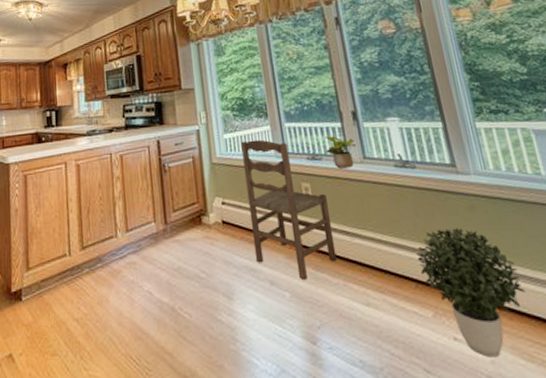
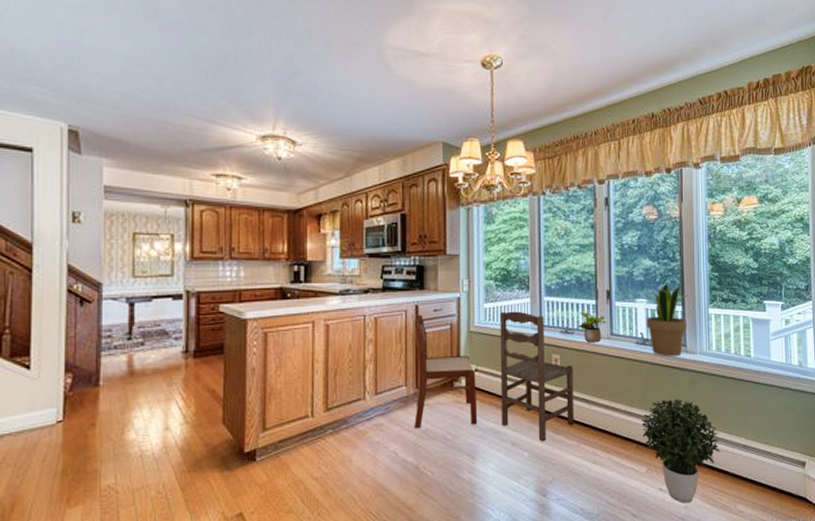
dining chair: none [157,149,231,266] -> present [414,314,478,428]
potted plant: none [401,97,454,181] -> present [646,282,688,358]

